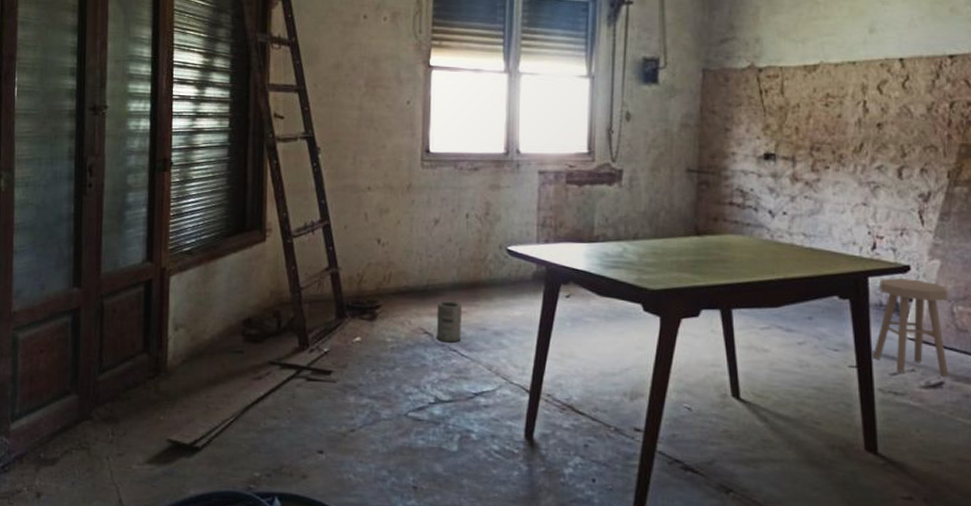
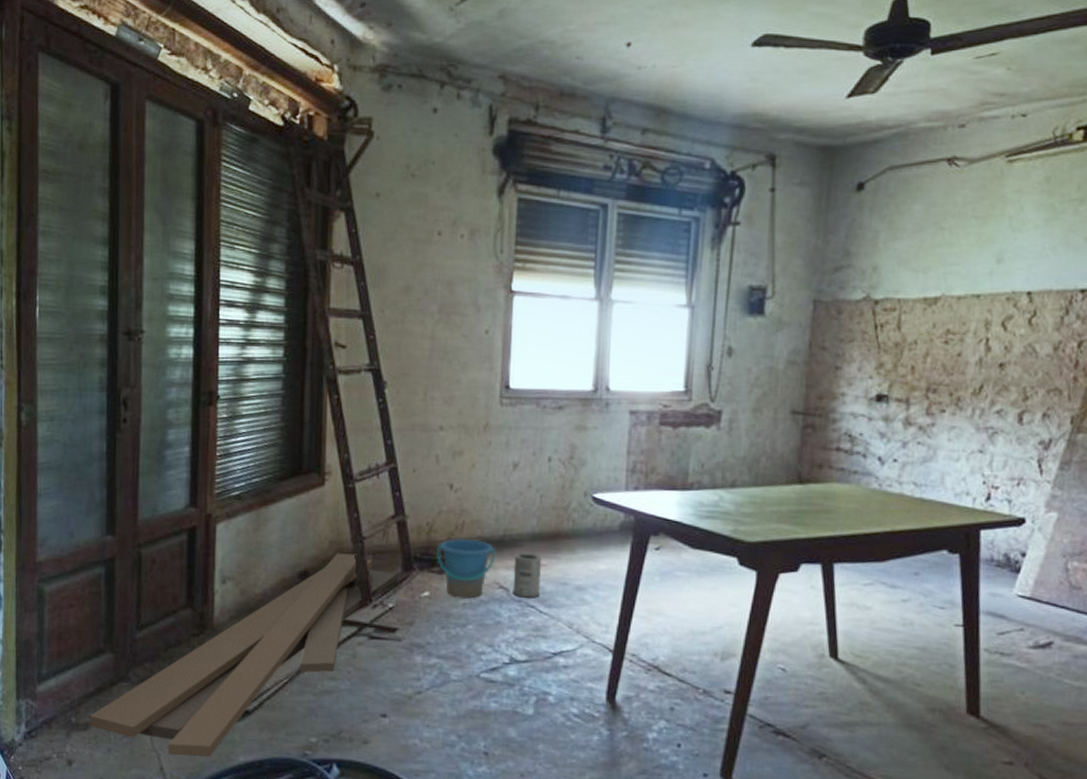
wooden plank: none [56,302,333,490] -> present [89,553,399,757]
bucket: none [367,288,419,343] -> present [437,538,495,599]
stool: present [873,278,949,377] -> none [980,531,1064,637]

